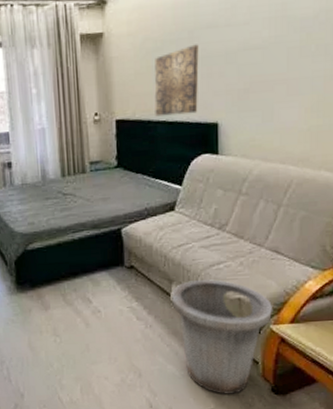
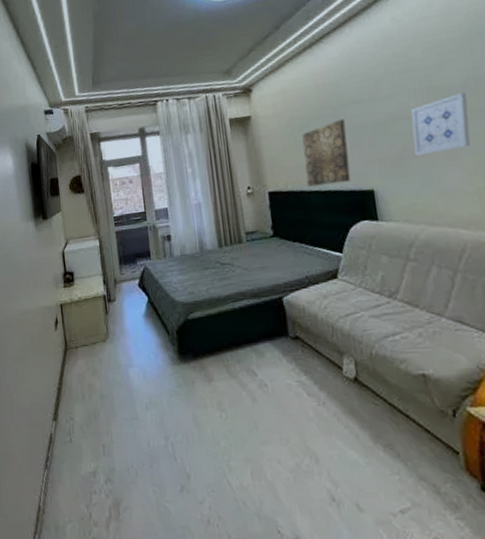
trash can: present [172,279,273,394] -> none [344,352,468,491]
wall art: none [260,25,316,90] -> present [411,92,470,156]

